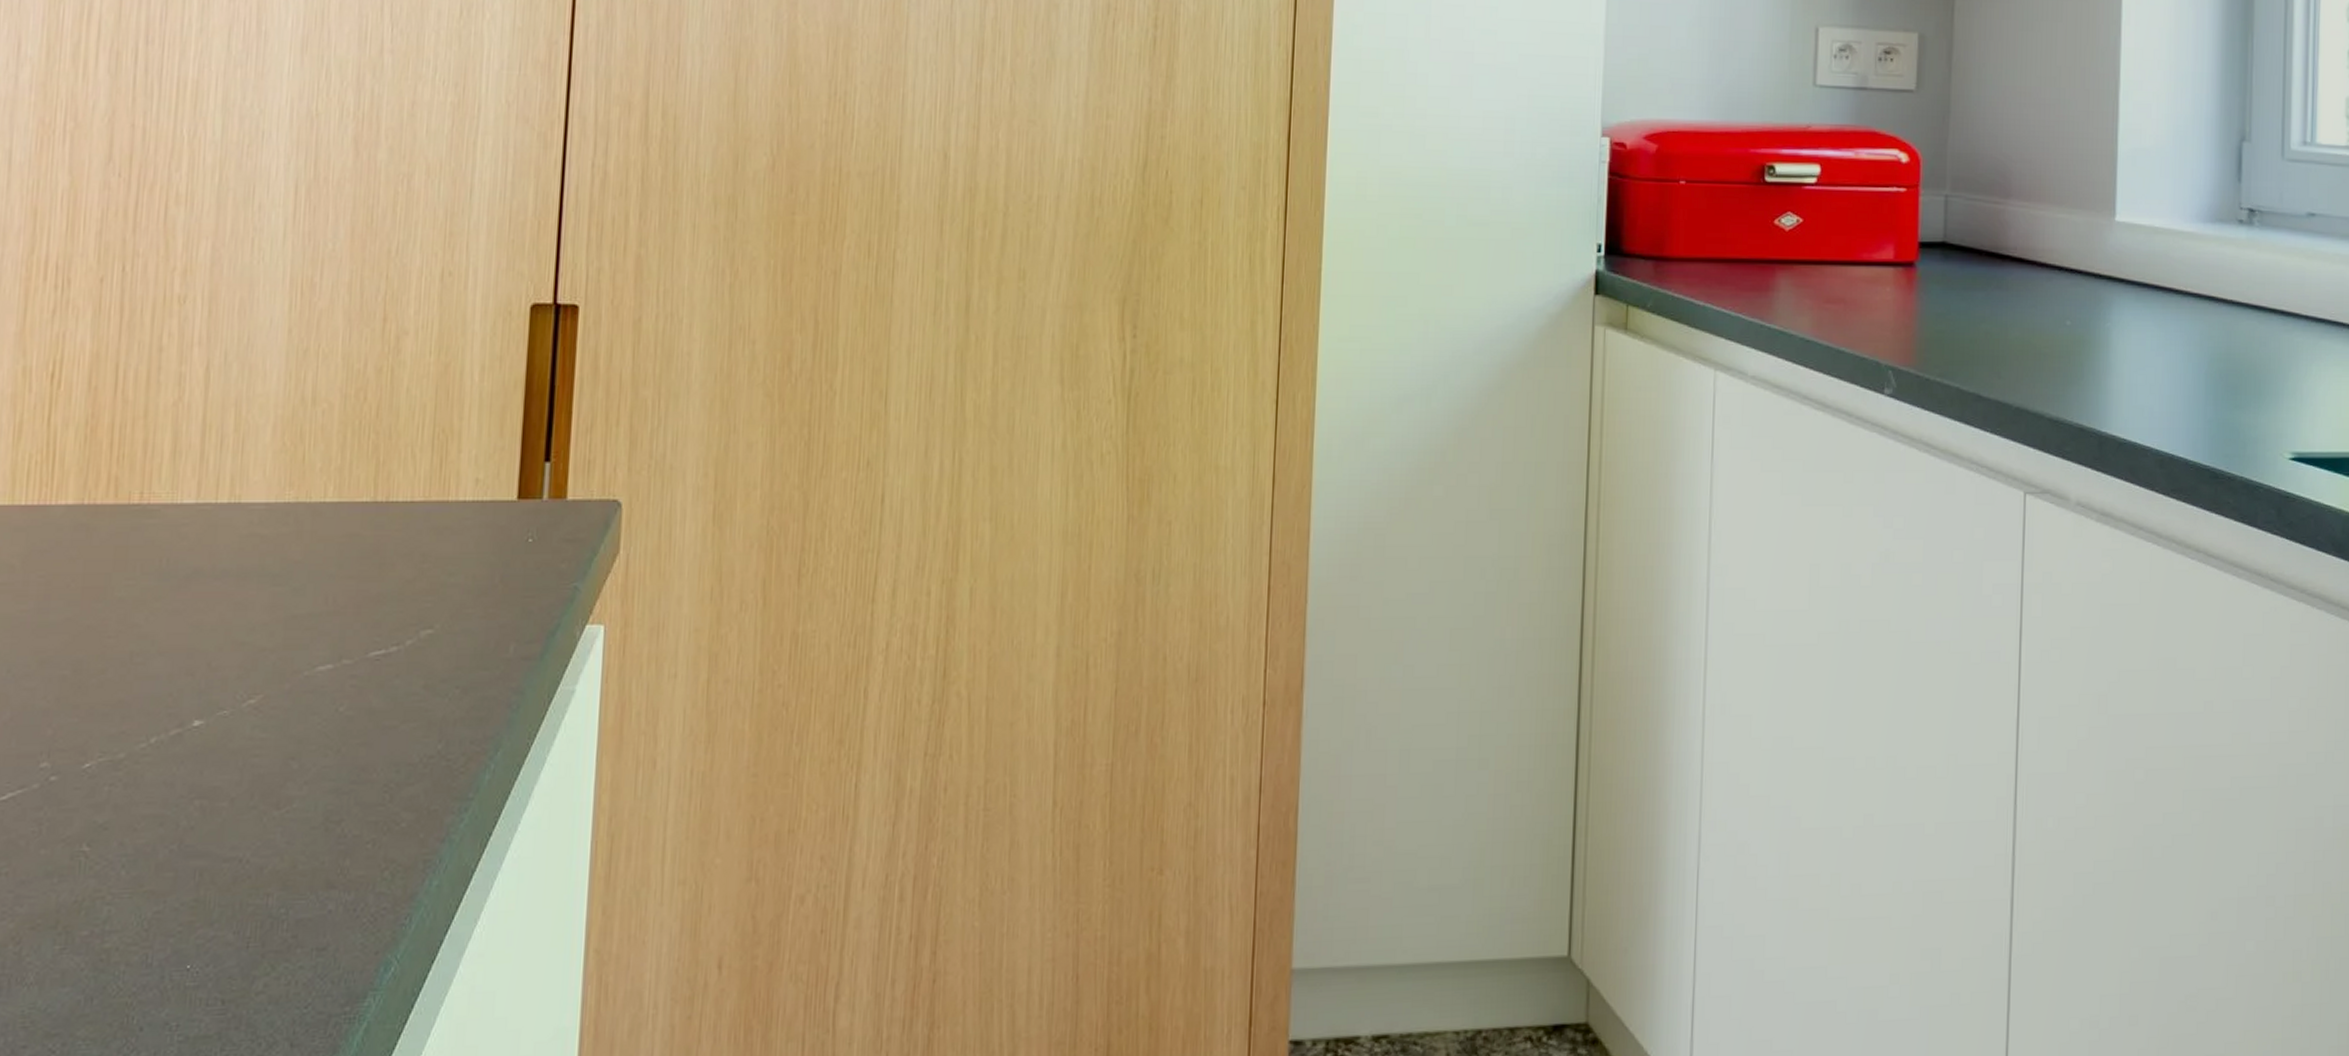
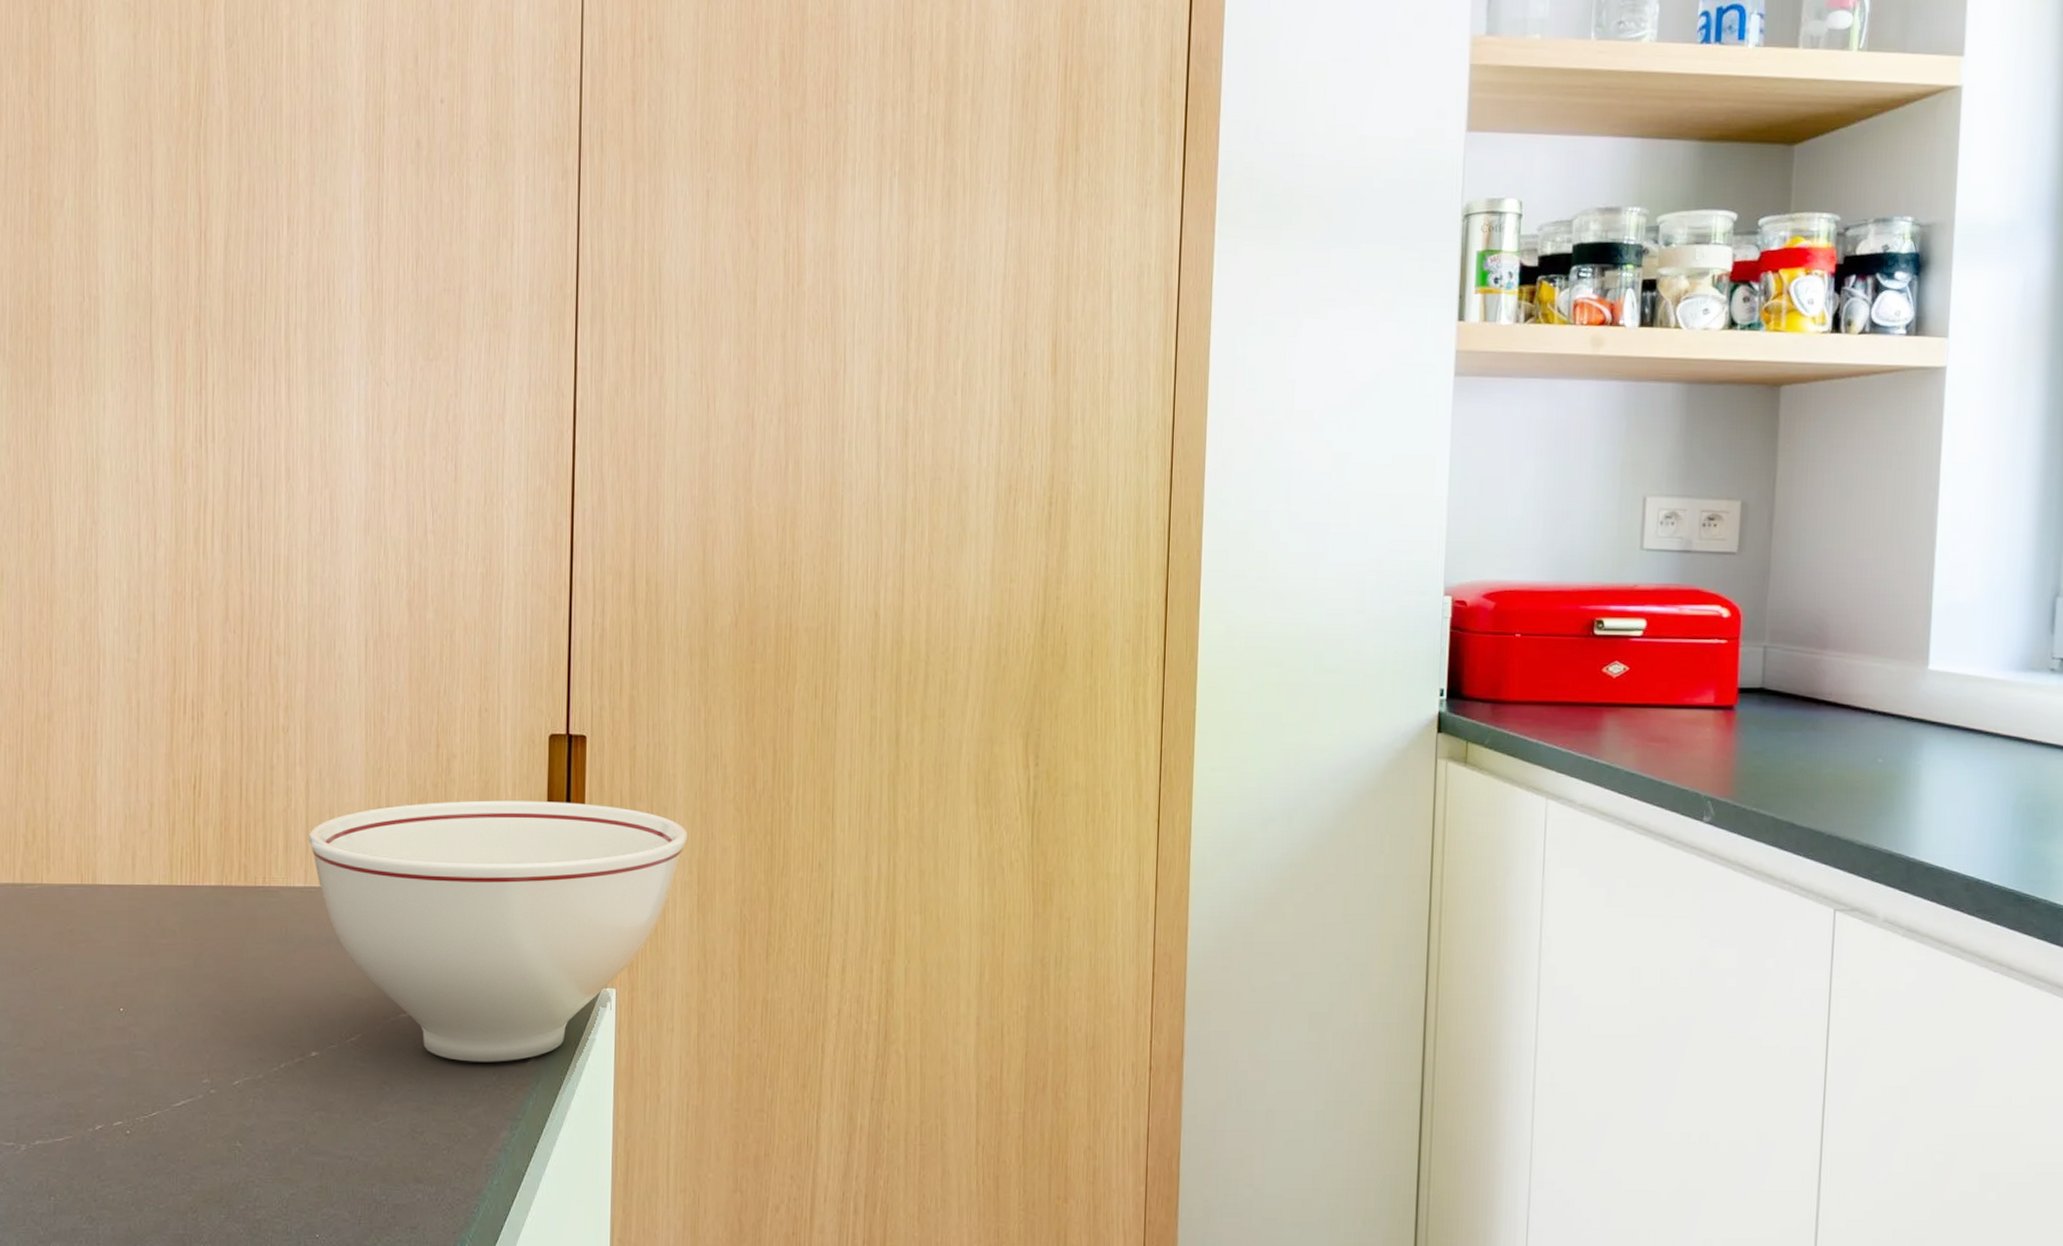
bowl: none [204,388,705,726] -> present [308,800,688,1062]

